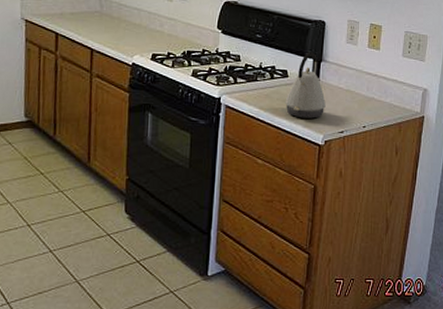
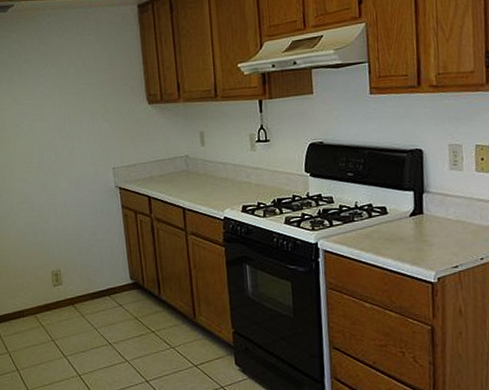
kettle: present [285,52,326,119] -> none [387,184,434,256]

